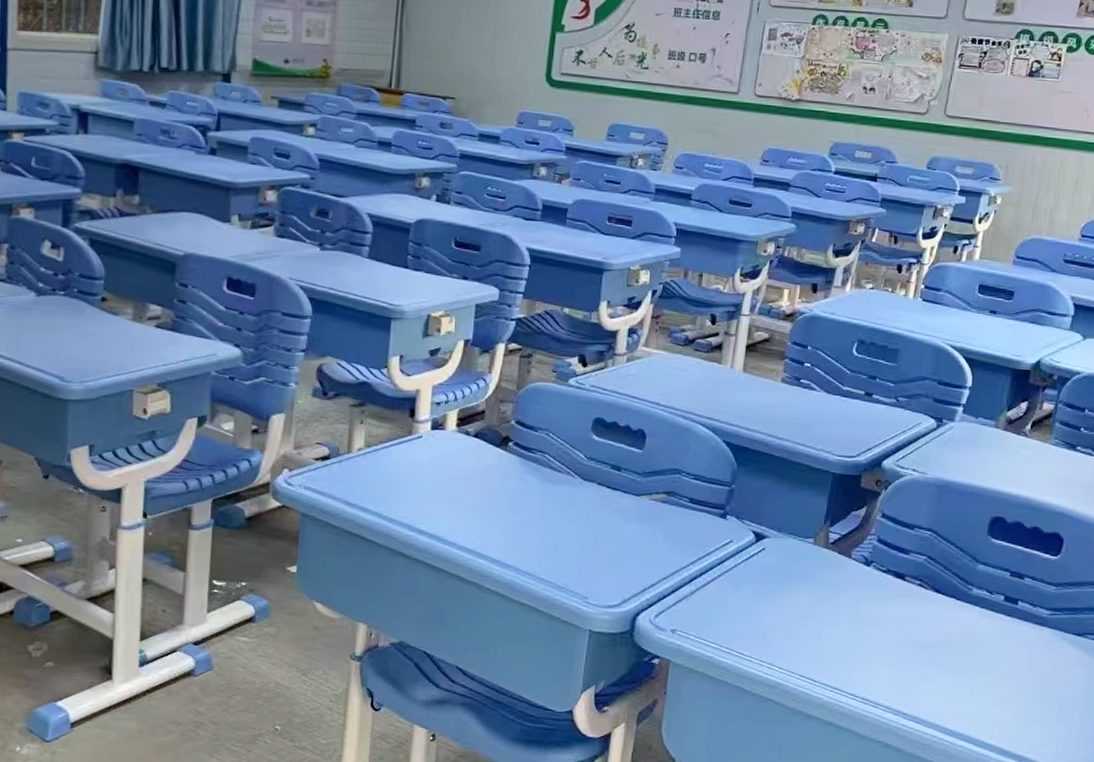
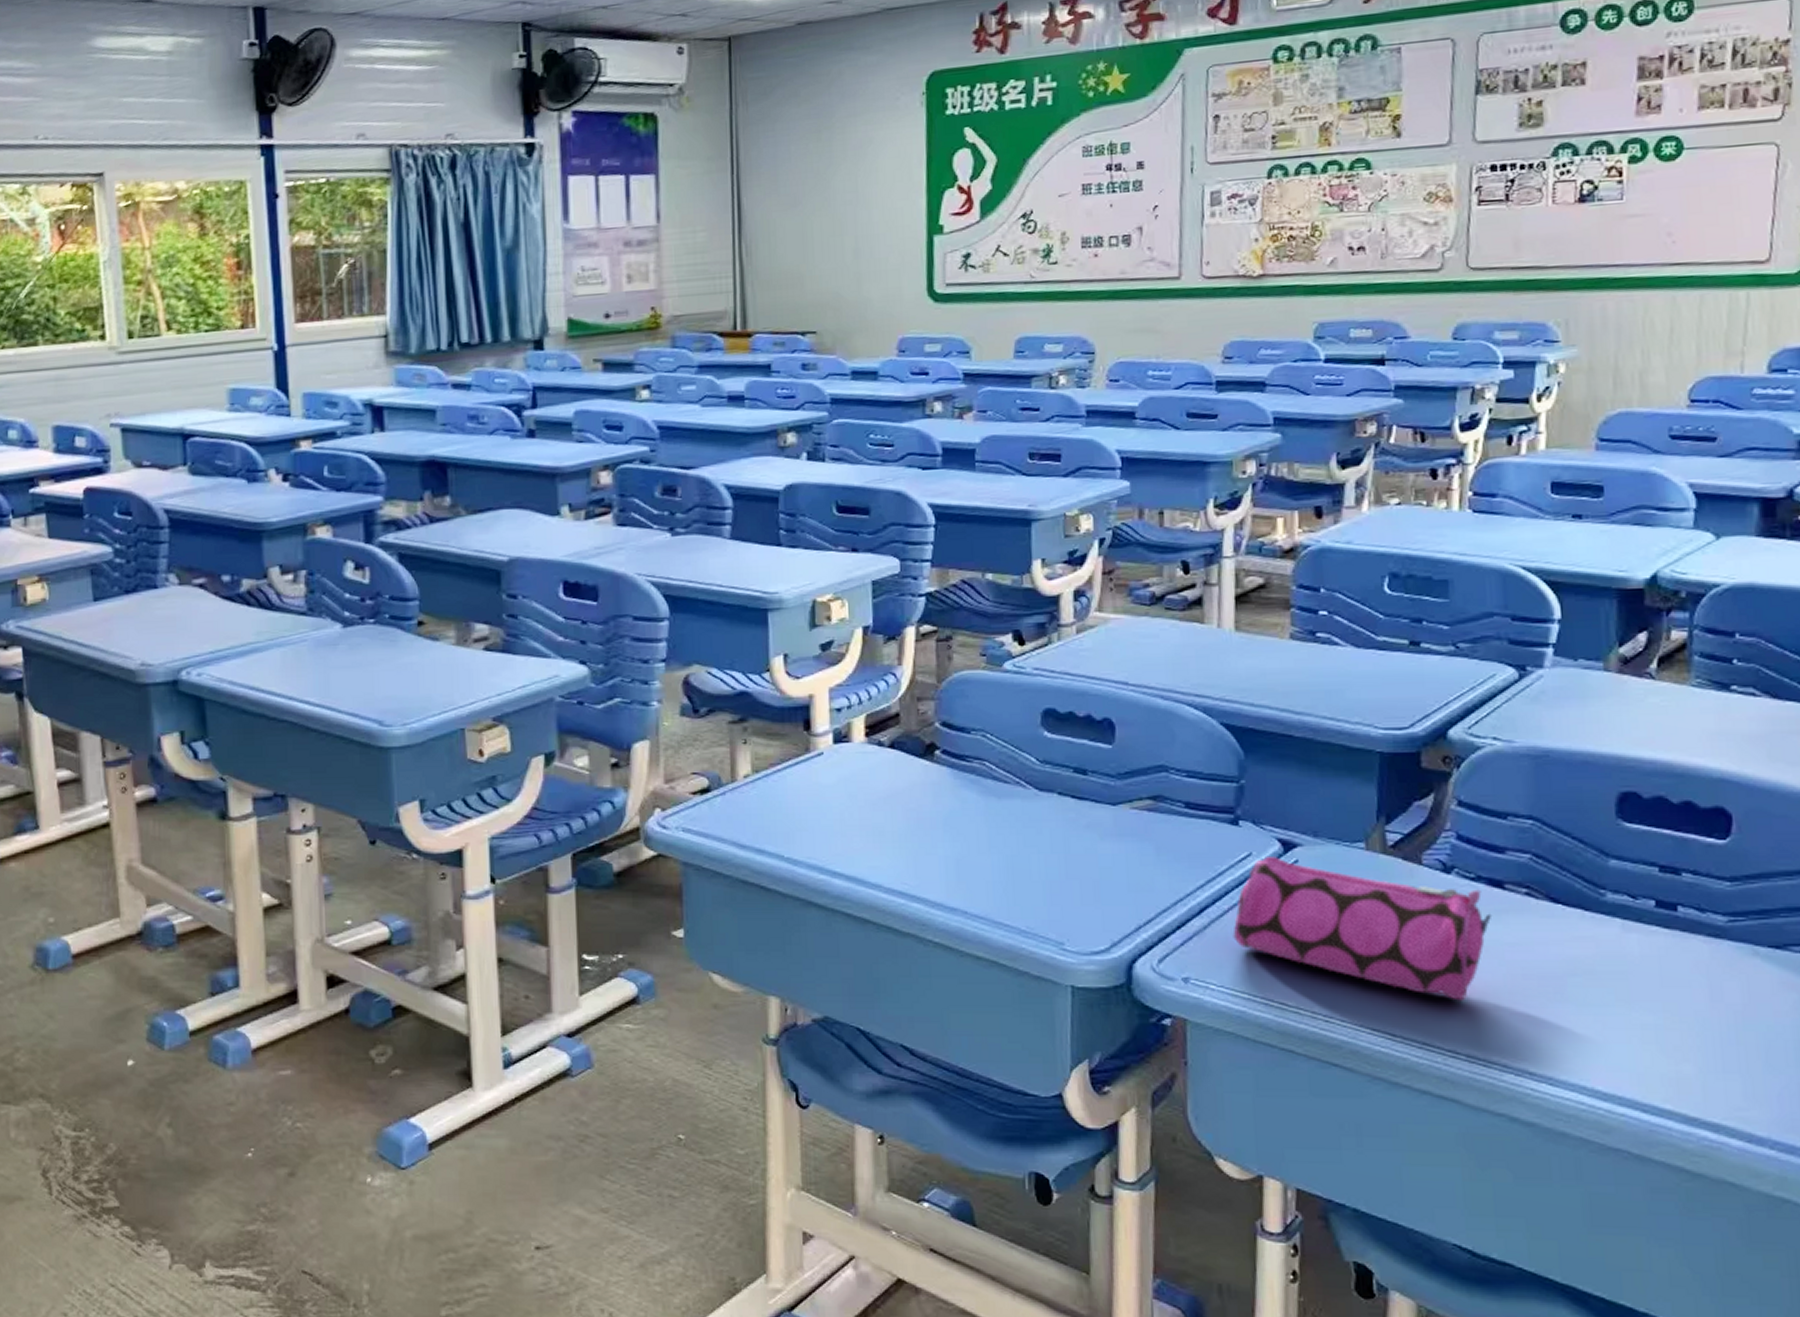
pencil case: none [711,544,894,659] -> present [1232,857,1493,1001]

